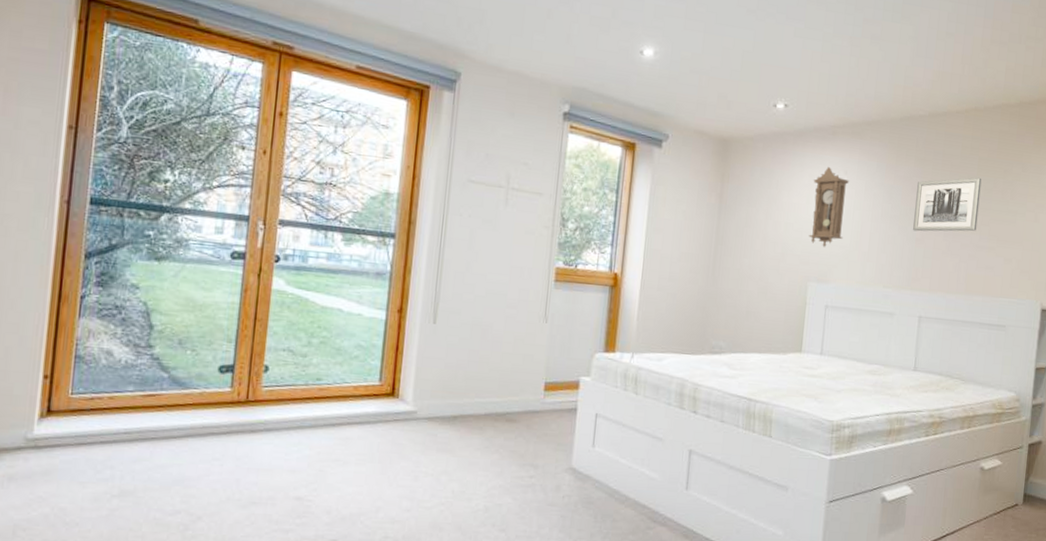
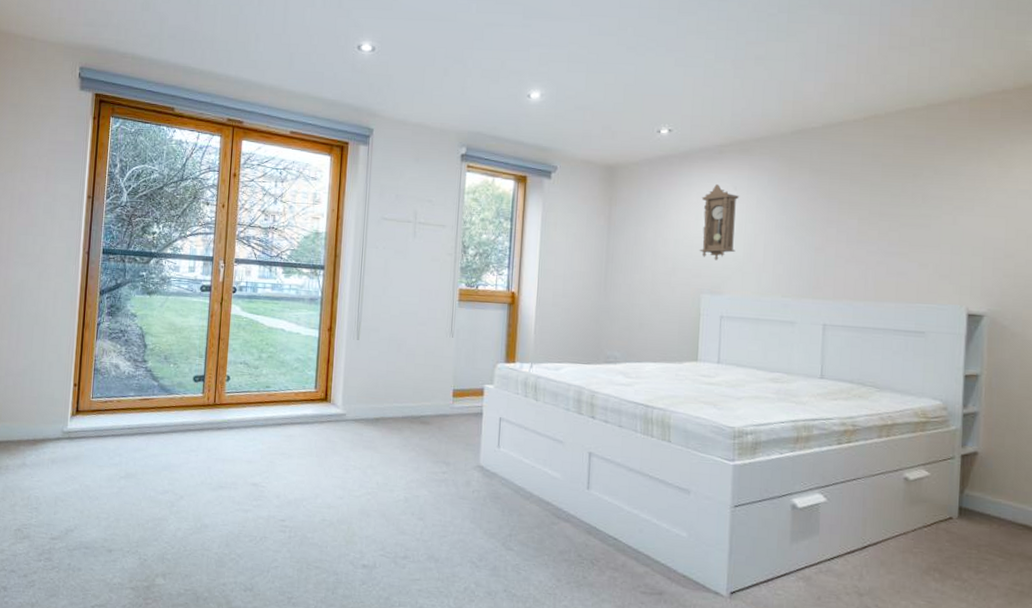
wall art: present [913,177,982,232] -> none [811,183,887,241]

